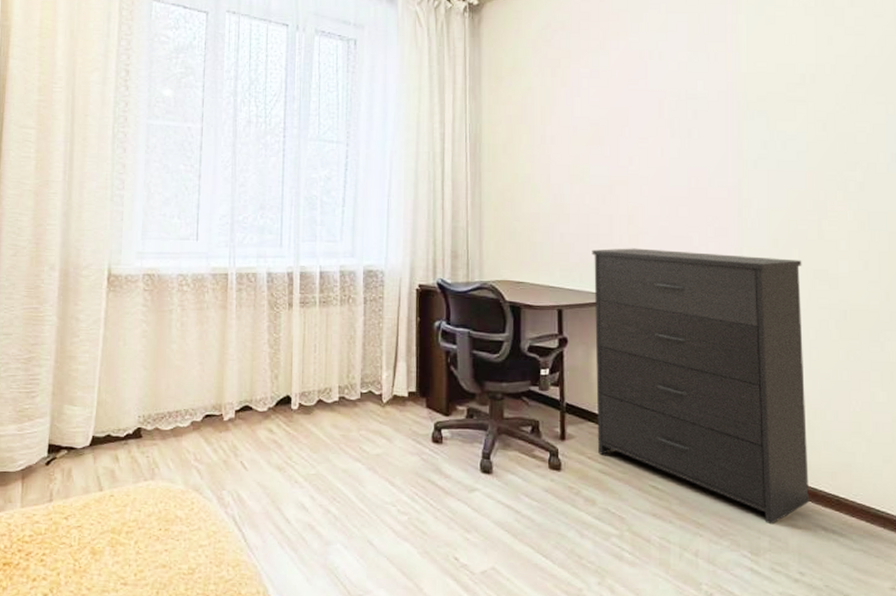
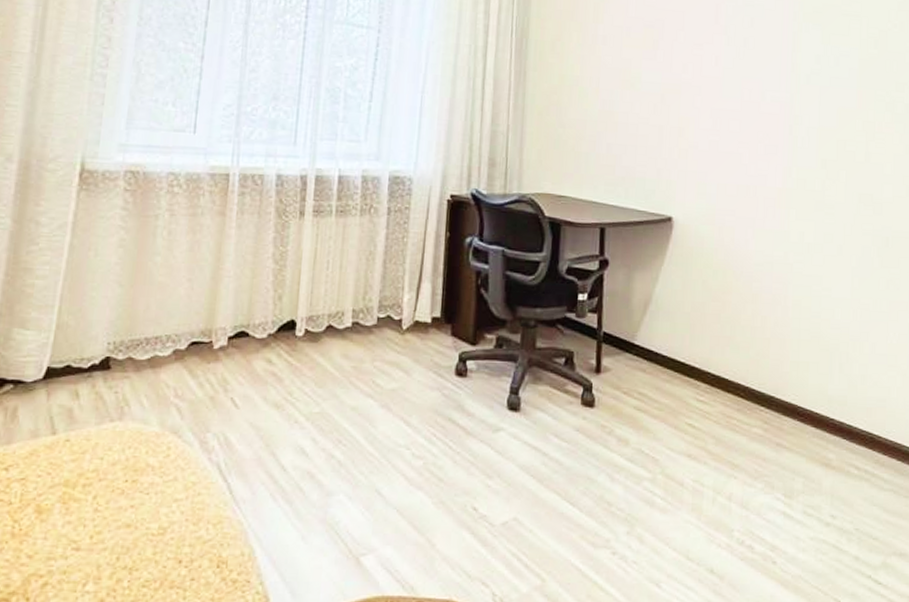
dresser: present [592,248,809,525] -> none [634,162,849,465]

